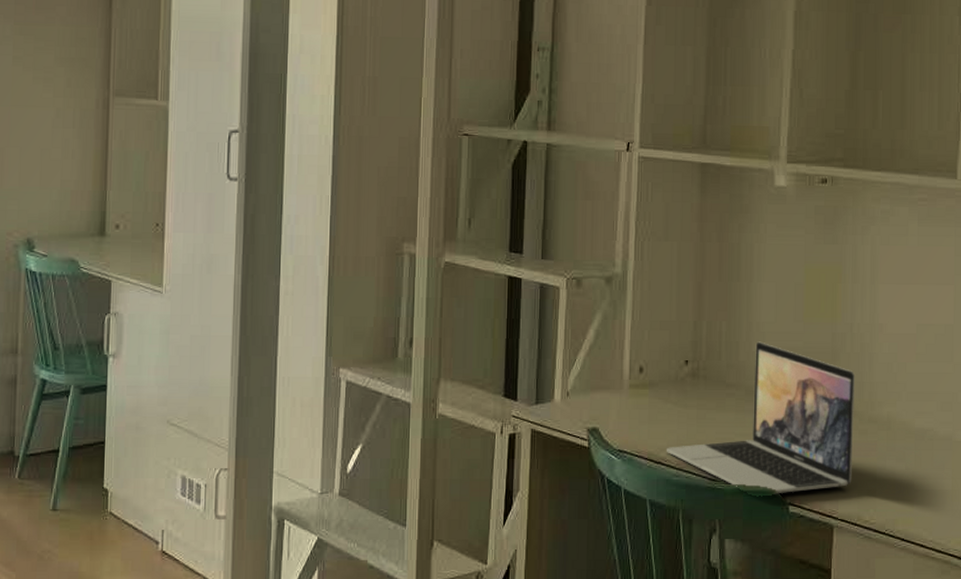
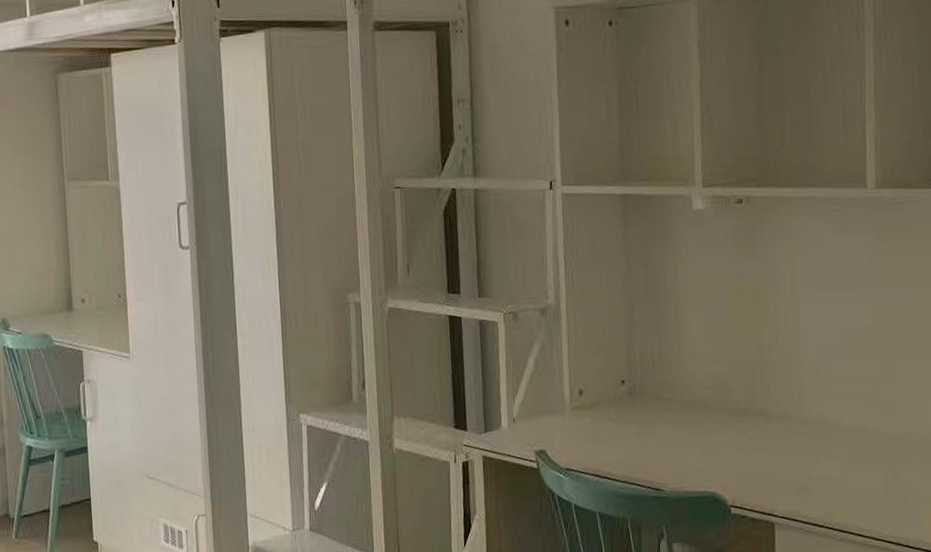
laptop: present [667,341,856,494] -> none [611,357,789,498]

